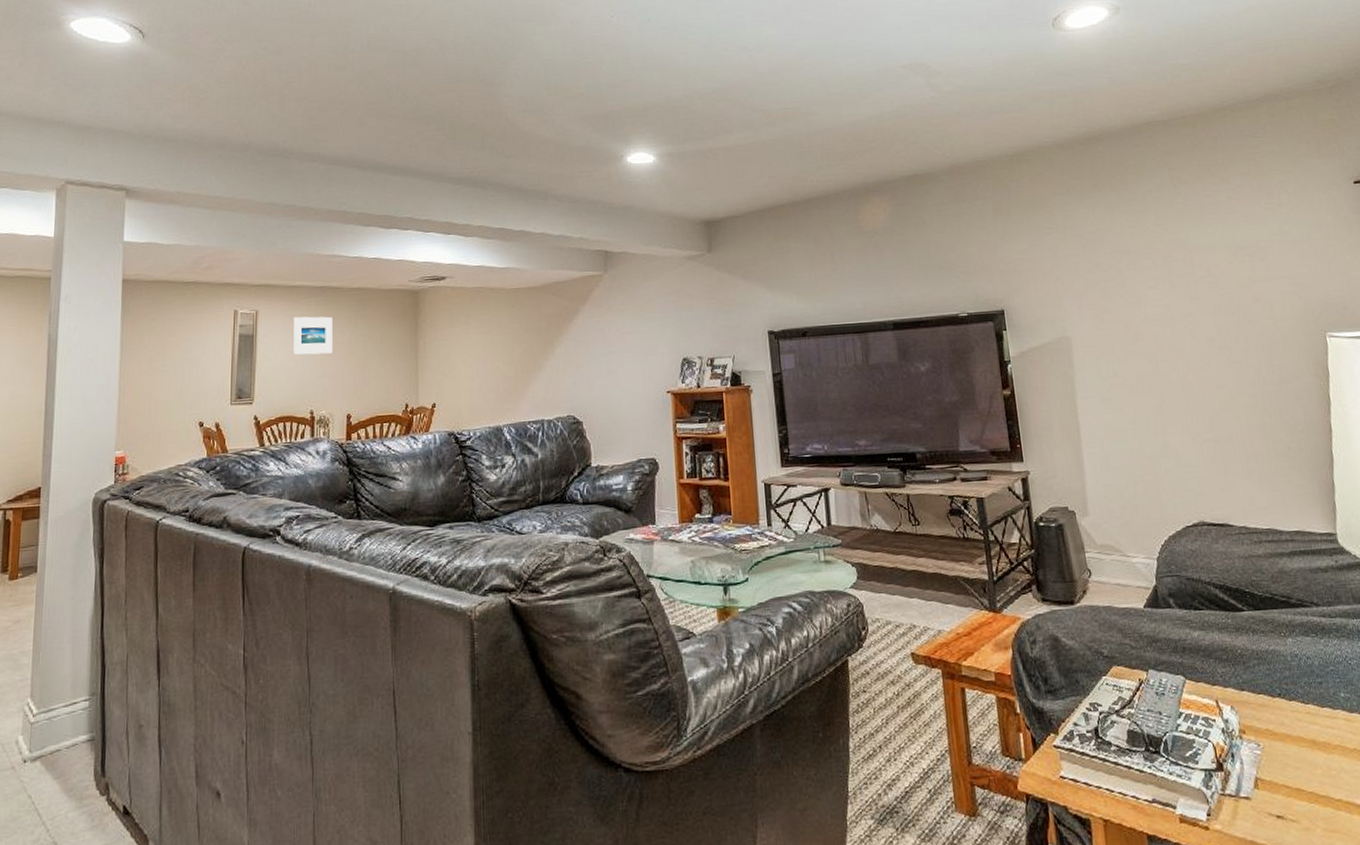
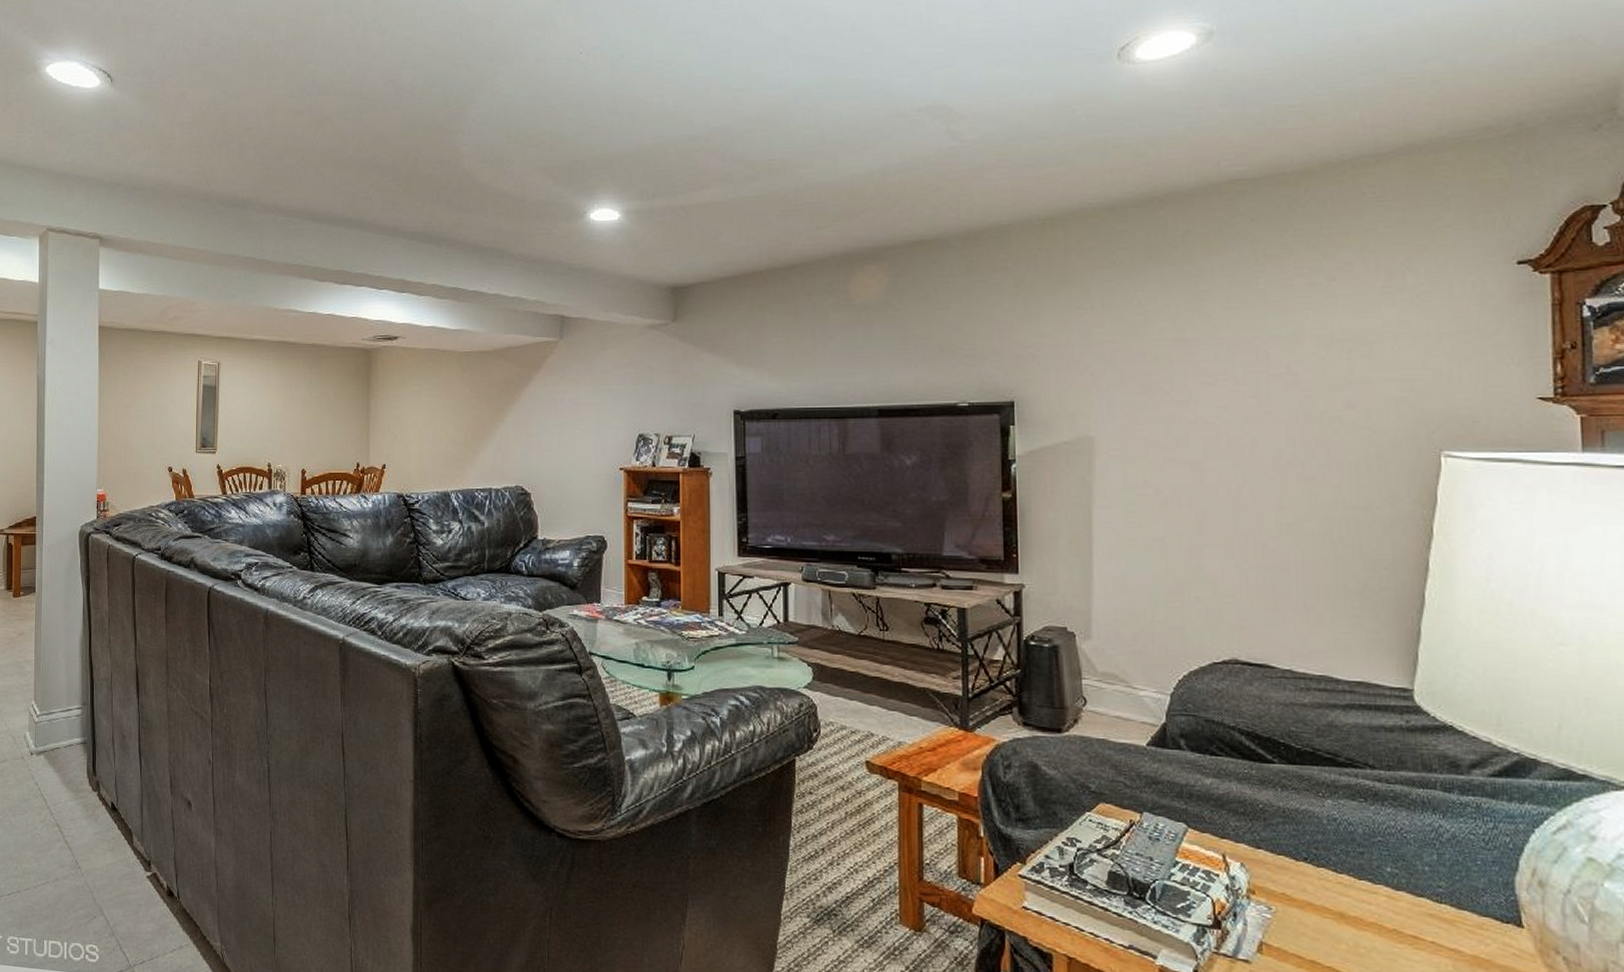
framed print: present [292,316,333,355] -> none [251,371,289,409]

